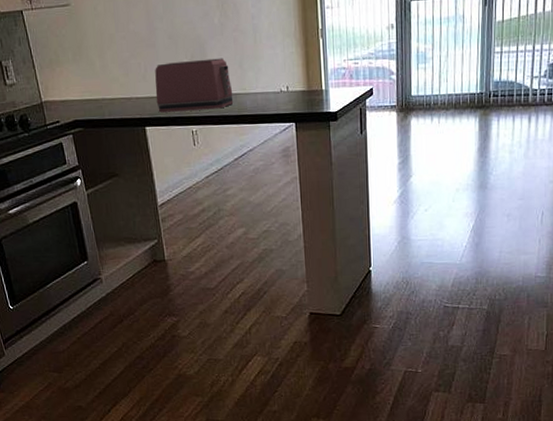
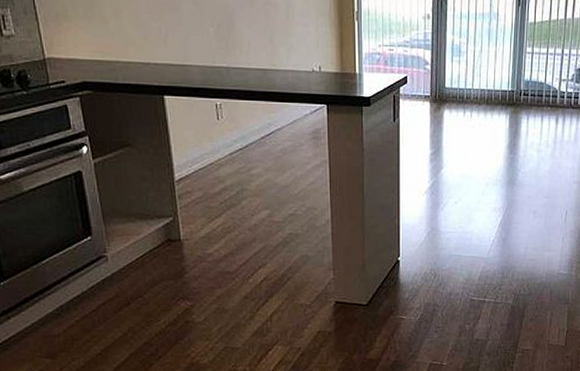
toaster: present [155,58,234,113] -> none [176,29,262,83]

